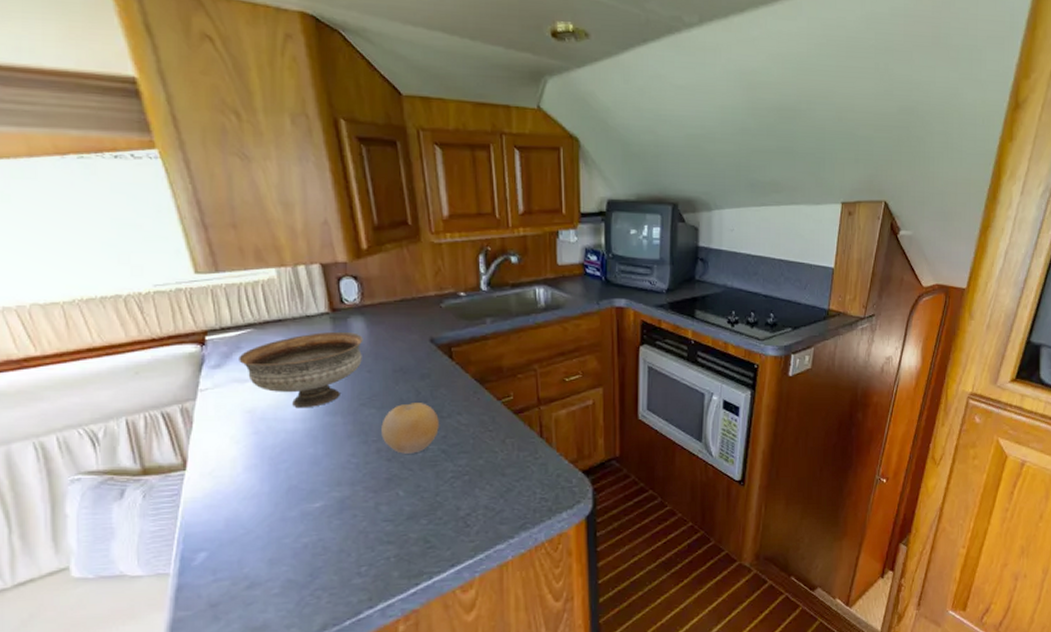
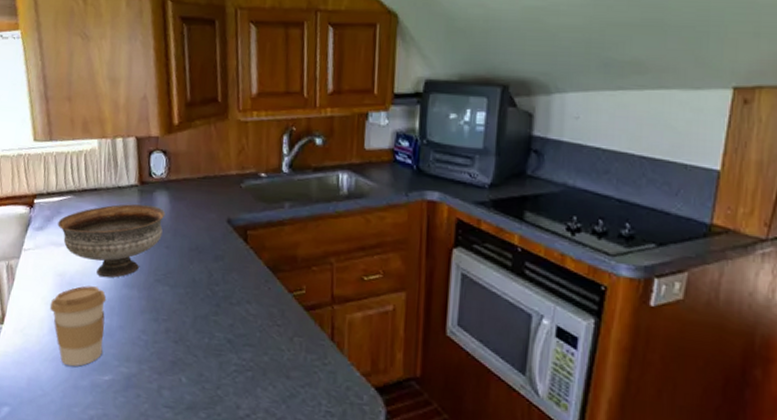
coffee cup: none [241,418,309,501] -> present [49,285,107,367]
fruit: present [381,403,440,454] -> none [171,284,229,339]

